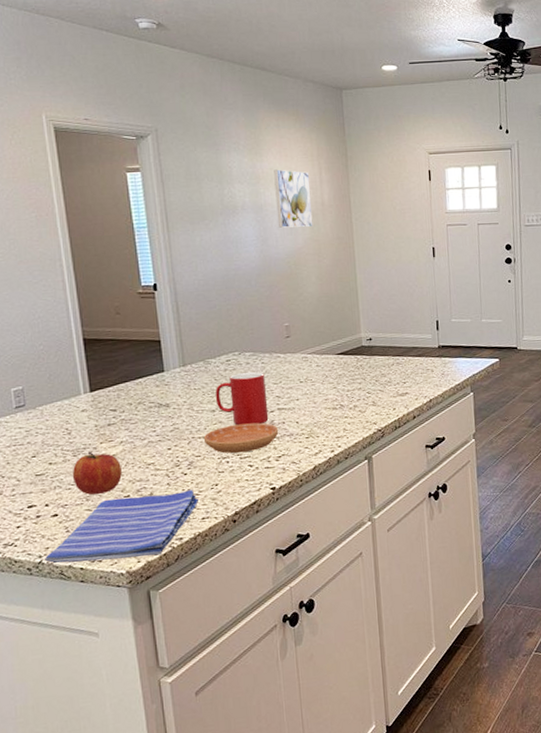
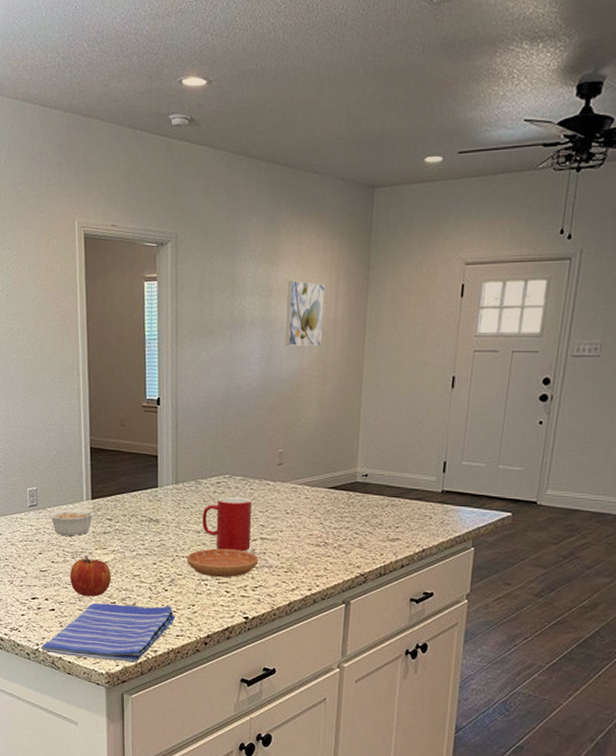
legume: none [38,397,104,434] -> present [47,506,103,536]

